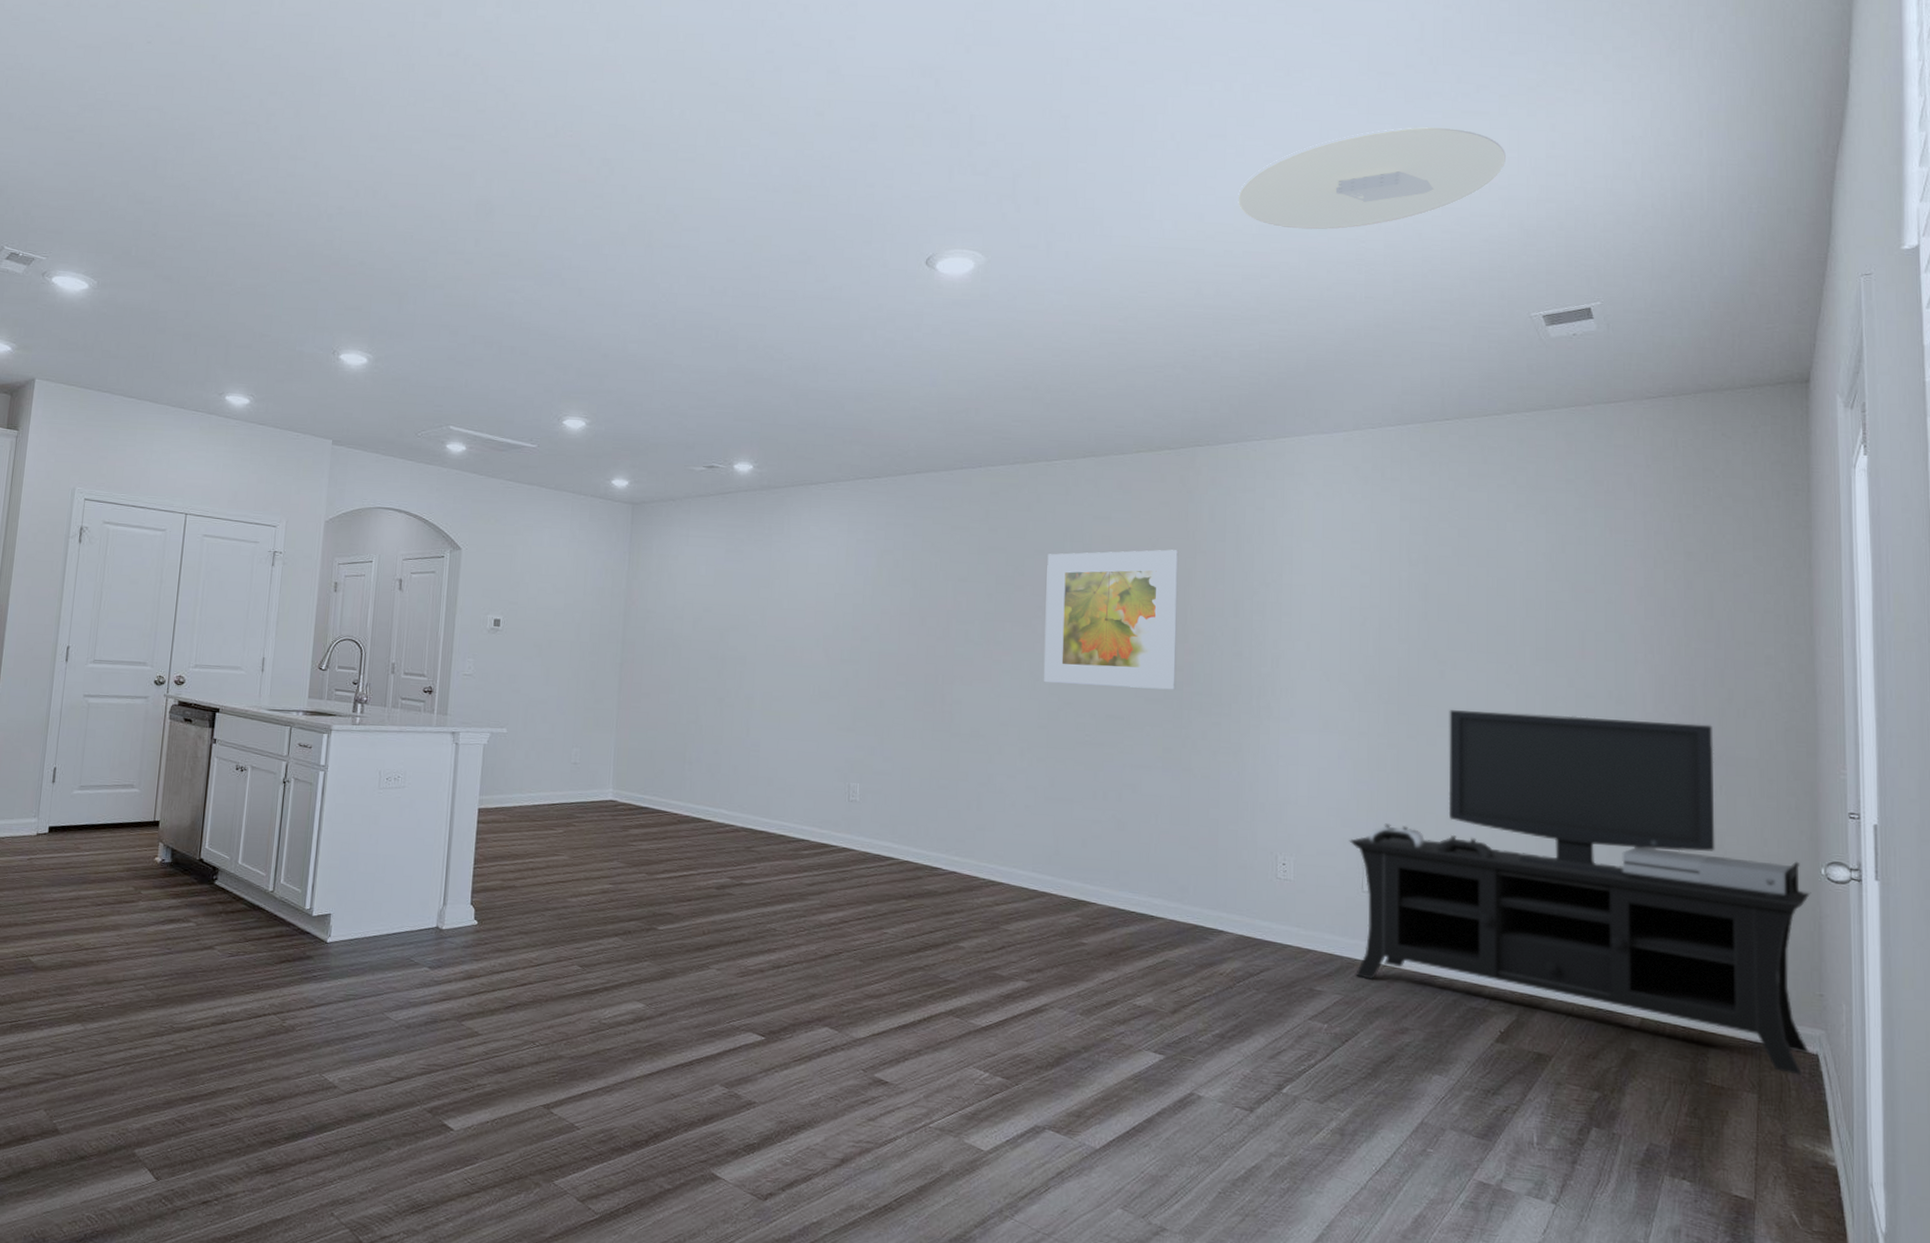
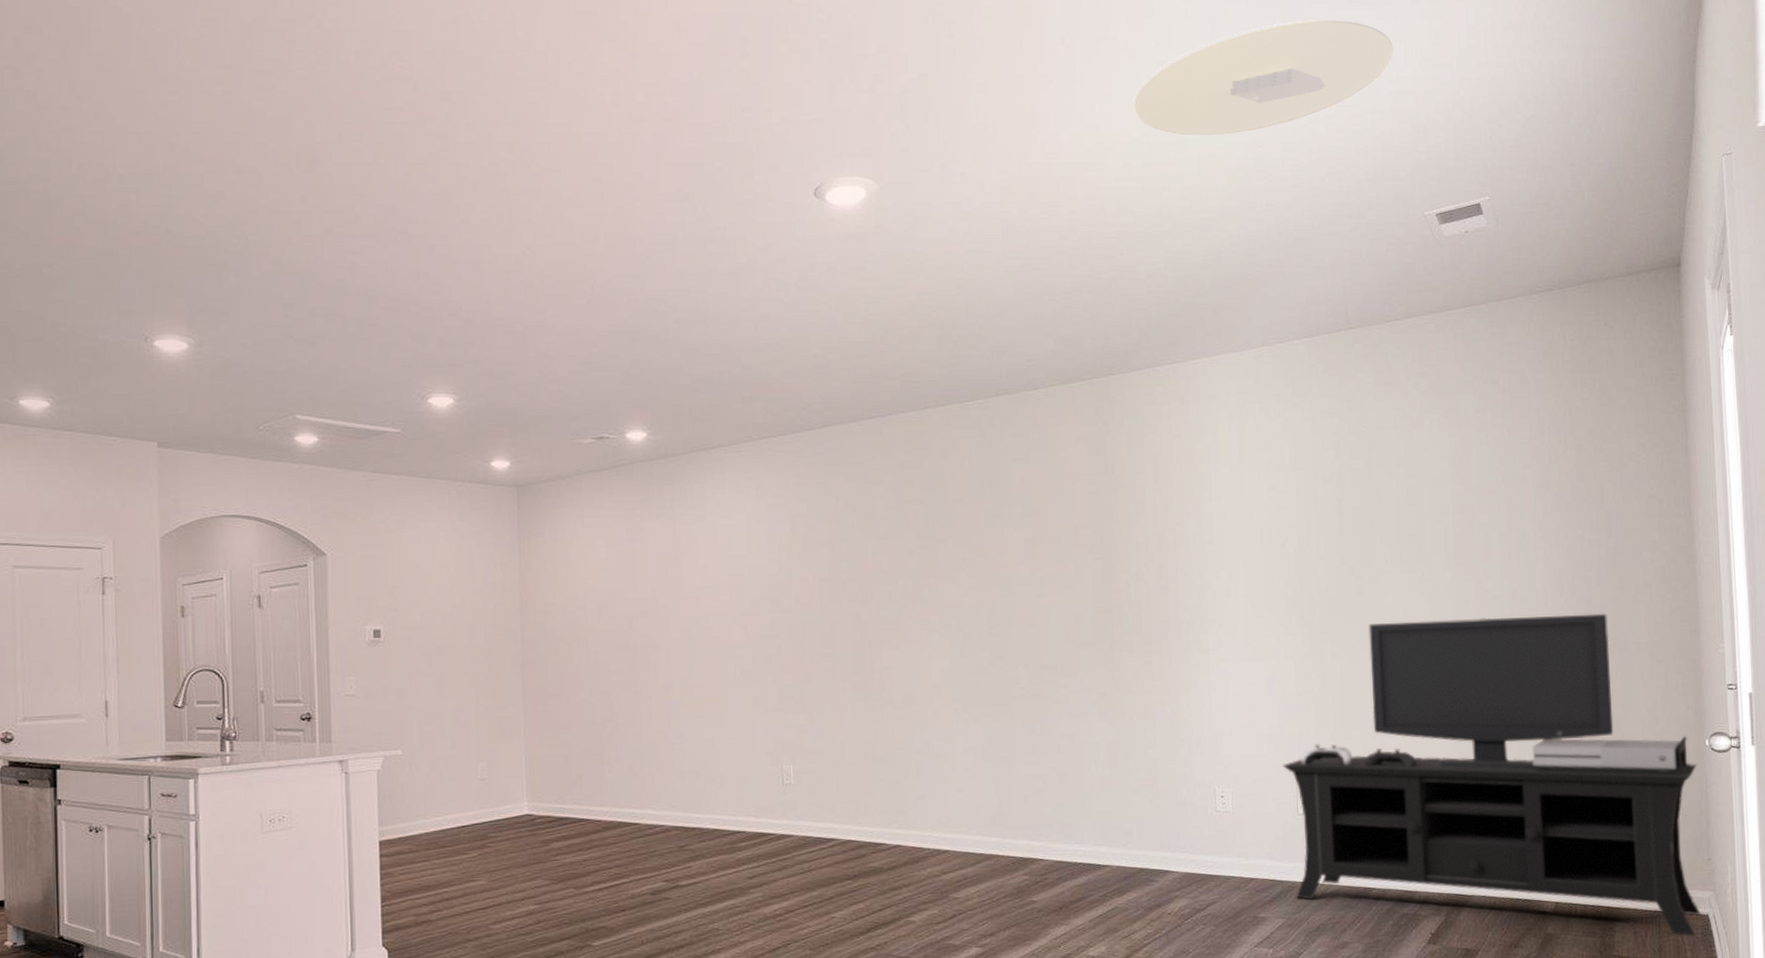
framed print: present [1043,549,1179,690] -> none [967,486,1106,638]

